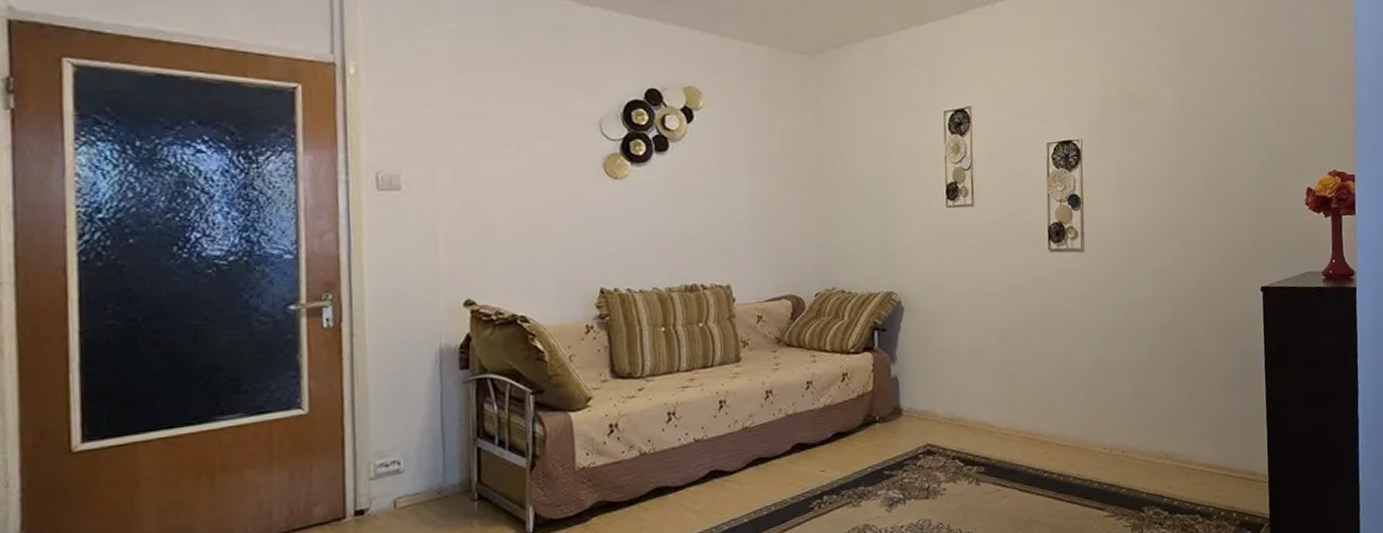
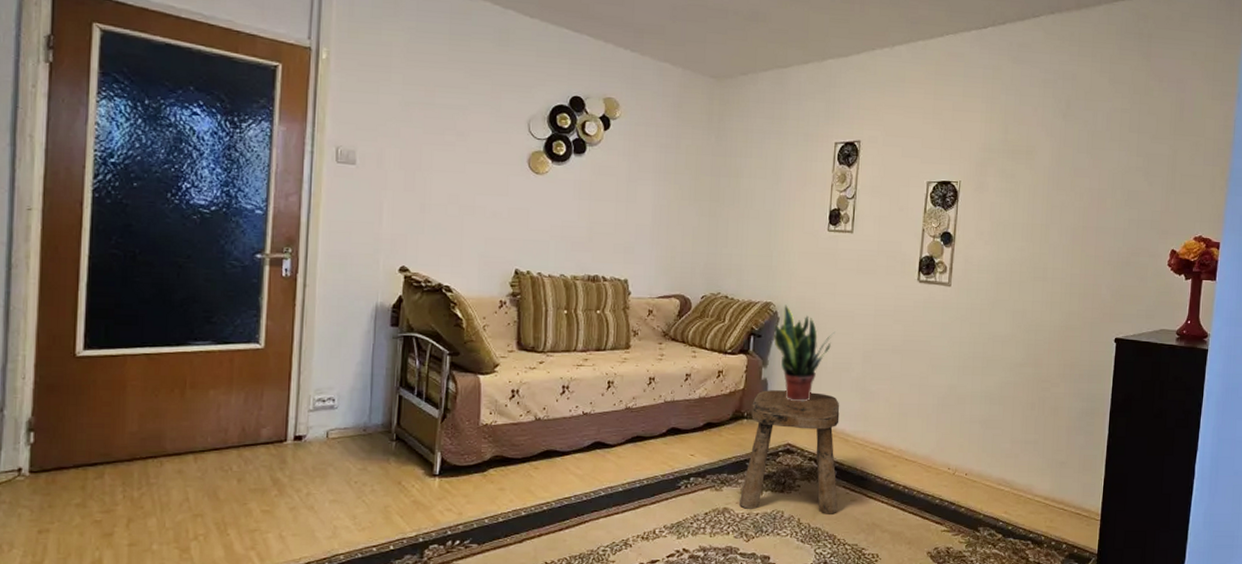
stool: none [881,384,990,523] -> present [740,390,840,514]
potted plant: none [899,292,966,397] -> present [774,305,835,402]

